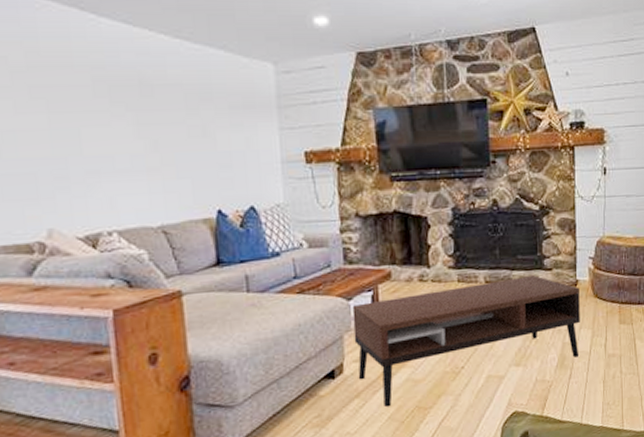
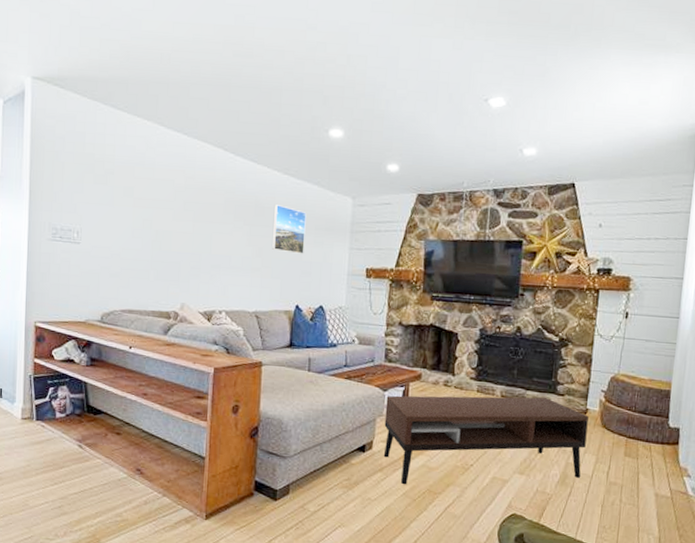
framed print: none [166,80,219,143] -> present [272,205,307,254]

